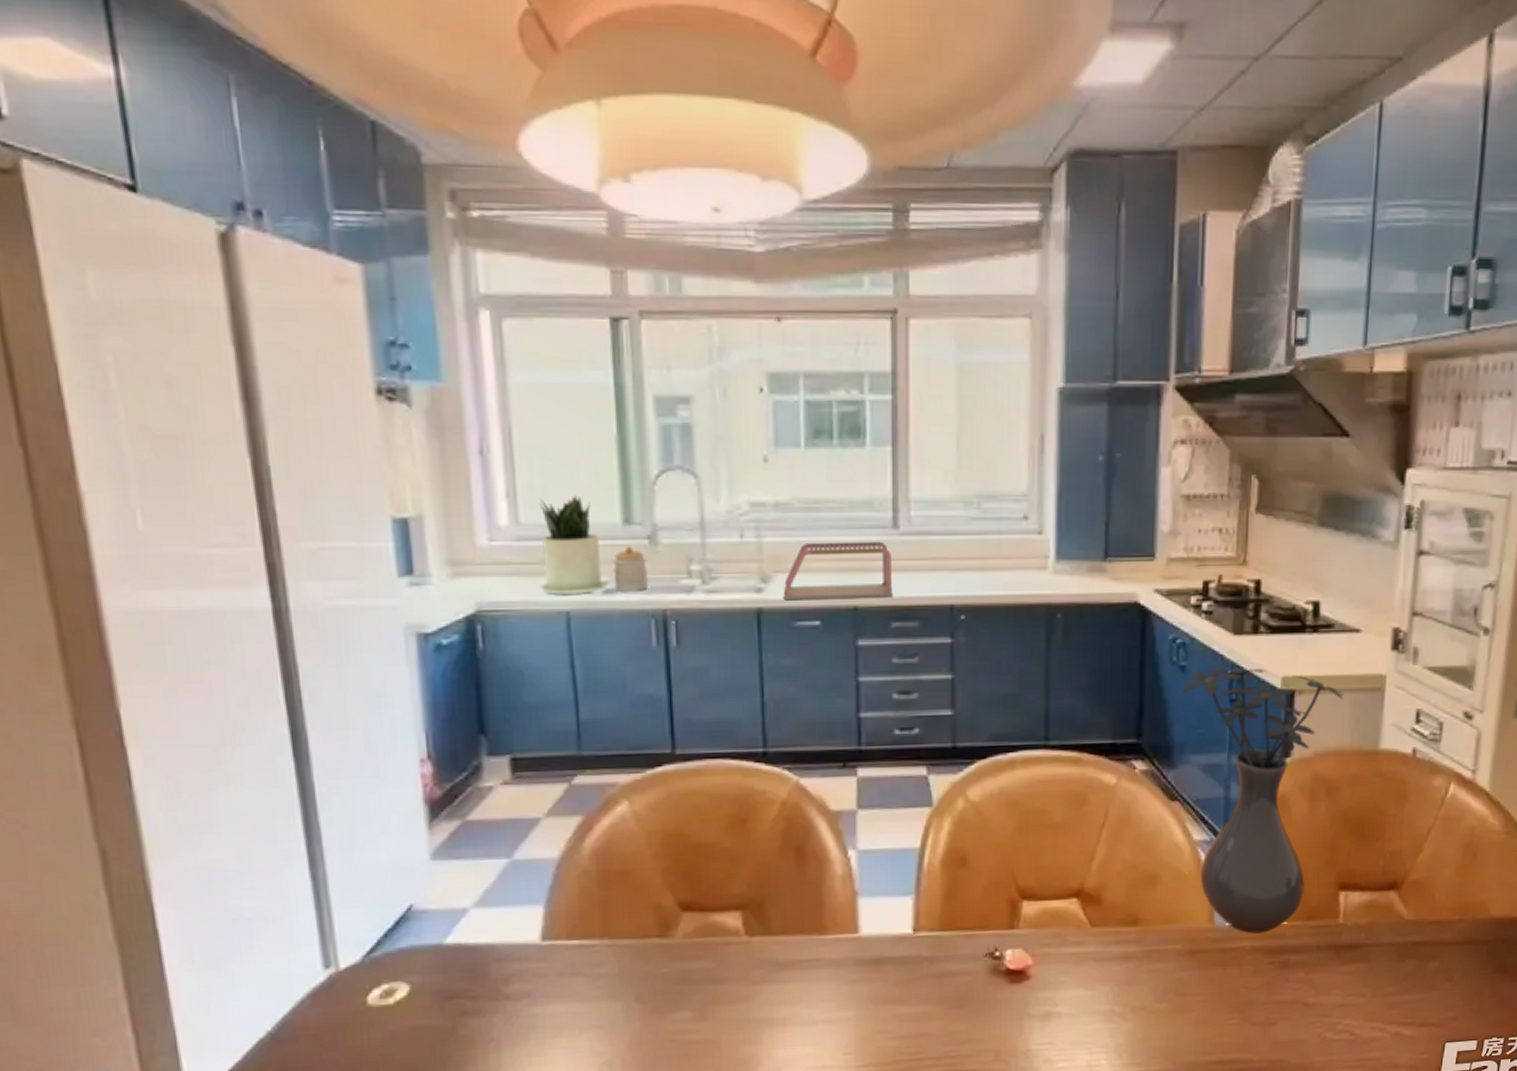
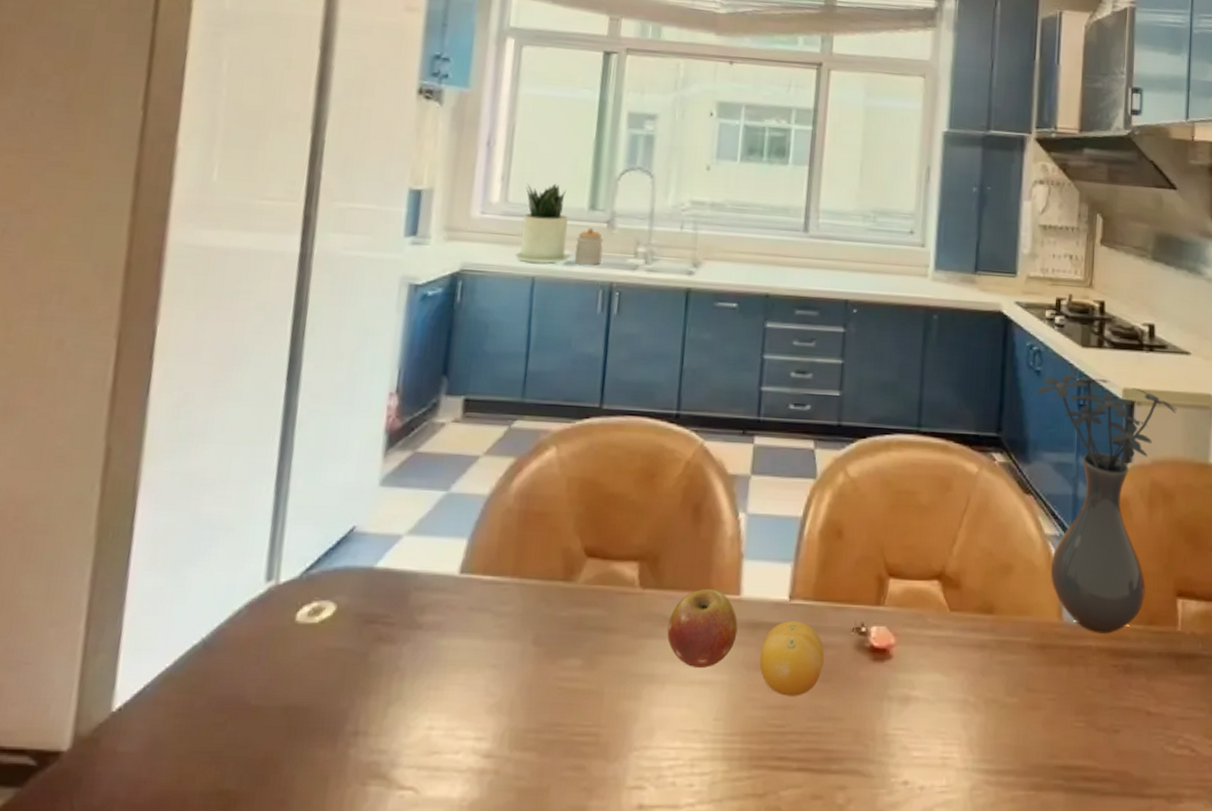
fruit: none [782,929,859,1008] -> present [667,588,738,668]
dish rack: present [783,541,893,601] -> none [709,238,801,289]
fruit: none [887,952,957,1025] -> present [759,621,825,696]

